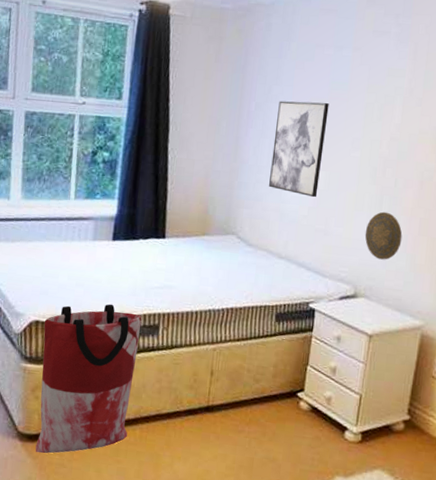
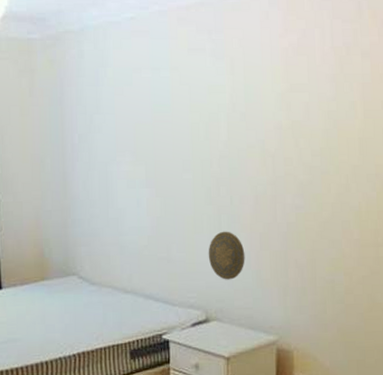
wall art: present [269,100,329,198] -> none [102,126,155,226]

